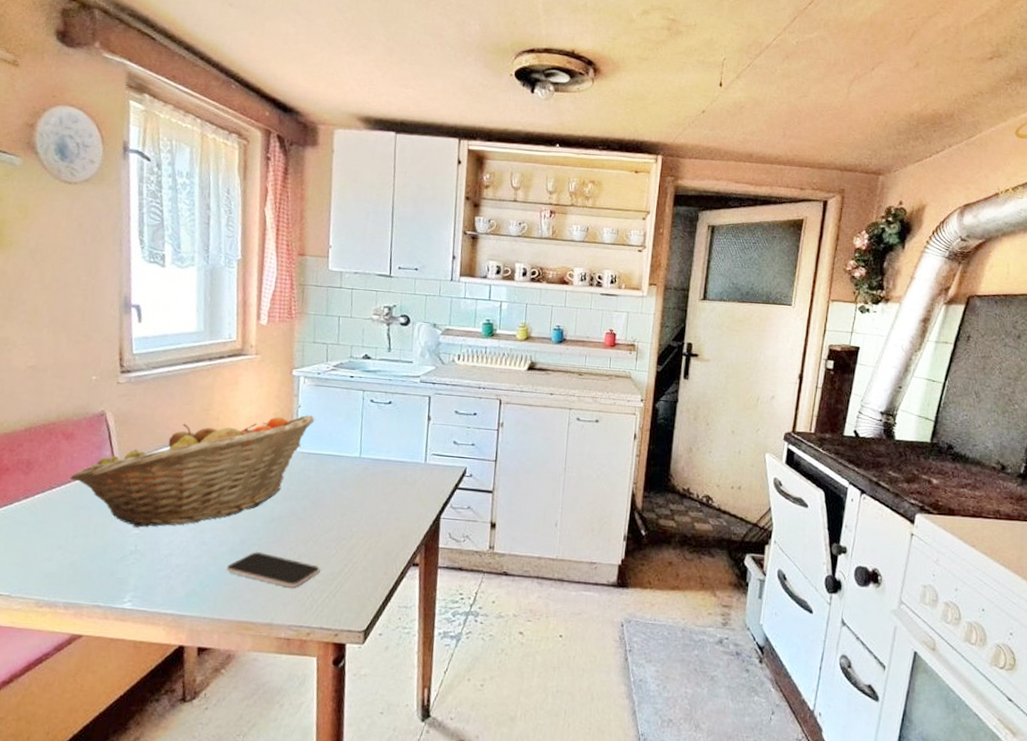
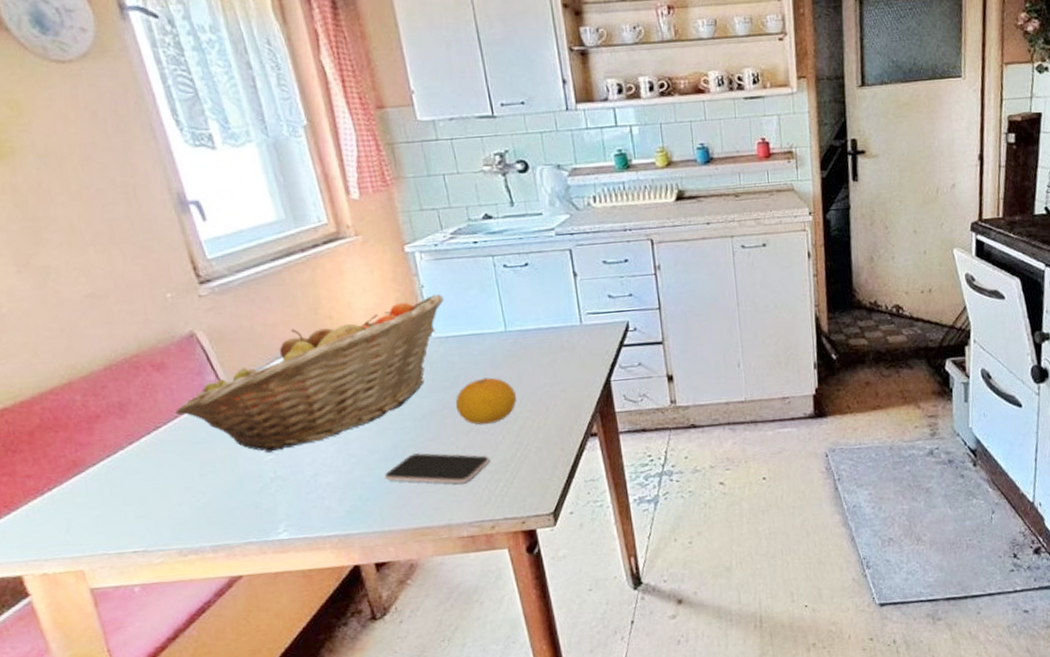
fruit: none [302,495,356,537] -> present [455,377,516,425]

